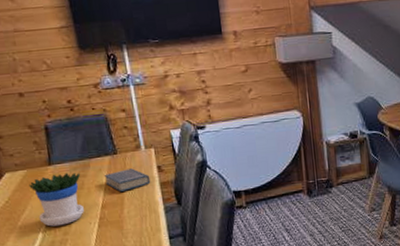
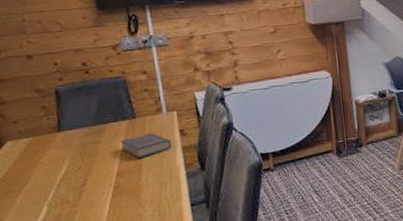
flowerpot: present [29,173,84,227] -> none [34,139,97,199]

